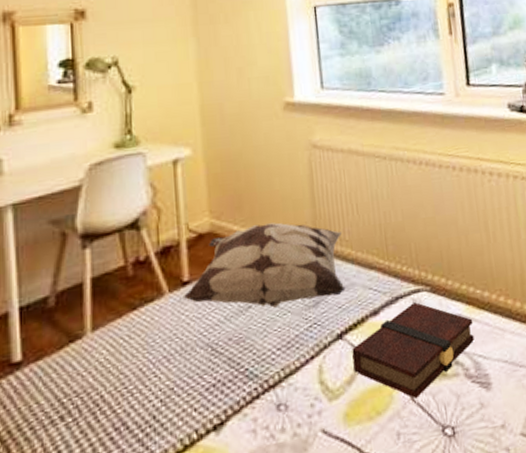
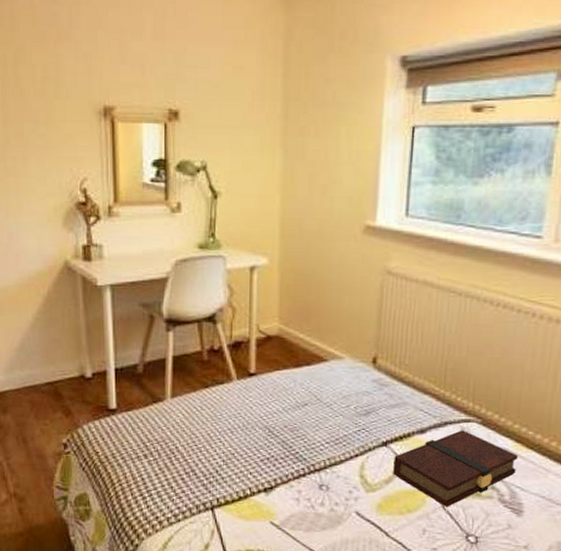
decorative pillow: present [183,222,344,308] -> none [248,336,403,410]

